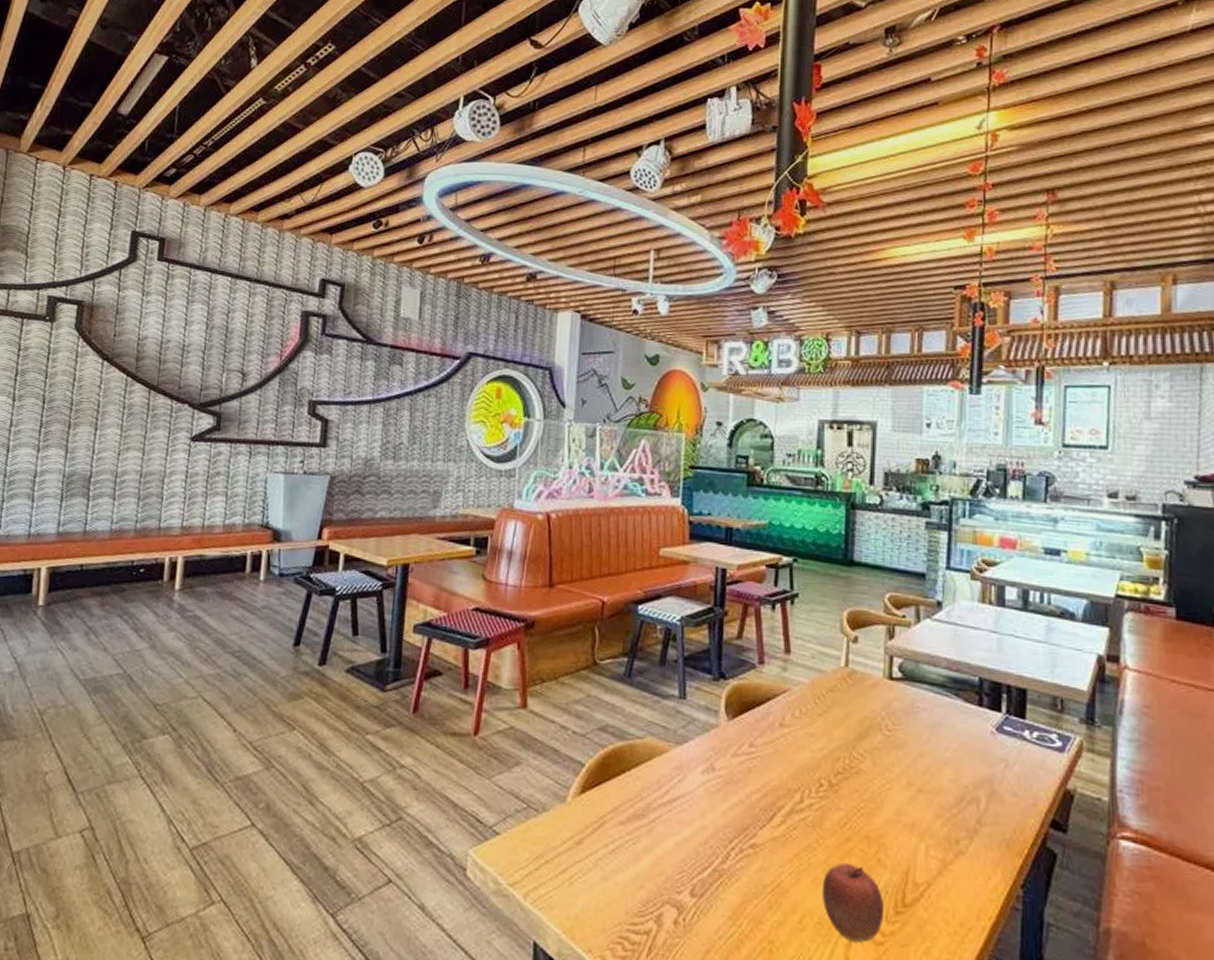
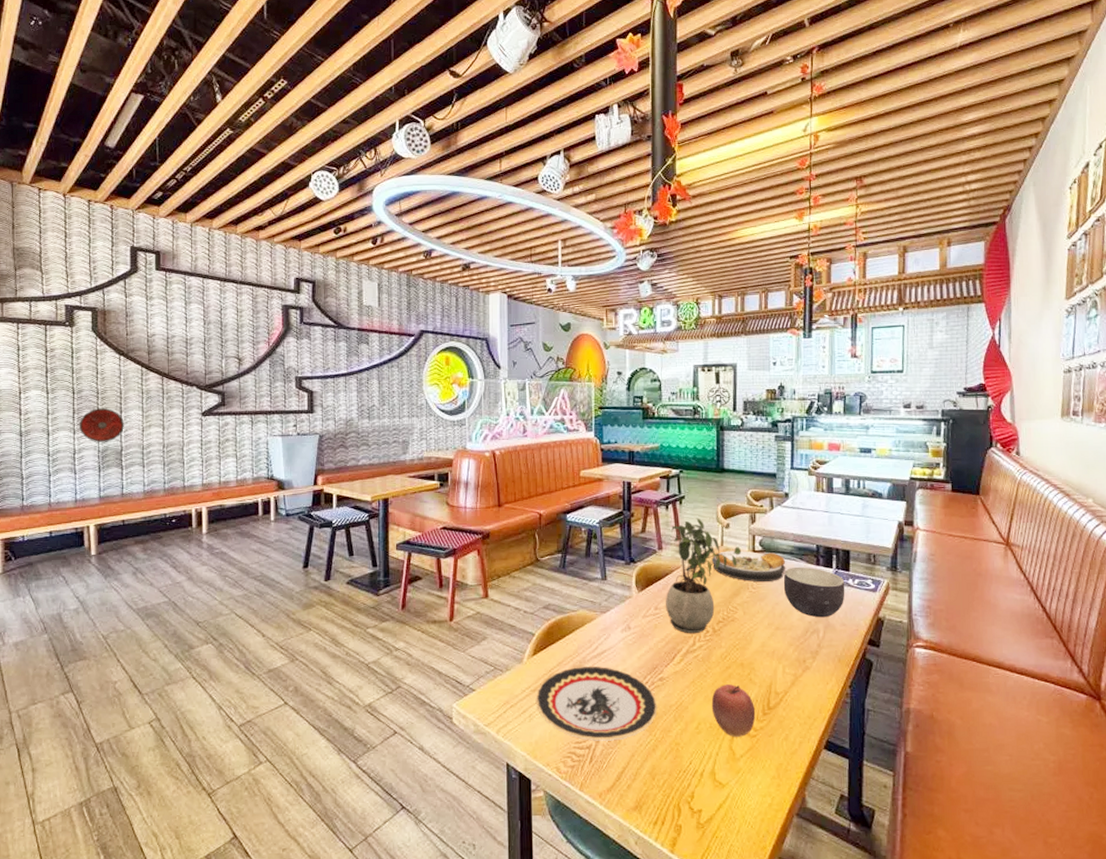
round shield: none [44,423,98,465] -> present [78,408,124,442]
plate: none [579,815,746,927] -> present [535,666,657,741]
potted plant: none [765,625,874,787] -> present [666,518,742,634]
plate: none [831,674,935,723] -> present [711,550,786,582]
bowl: none [930,705,1019,782] -> present [783,566,845,618]

